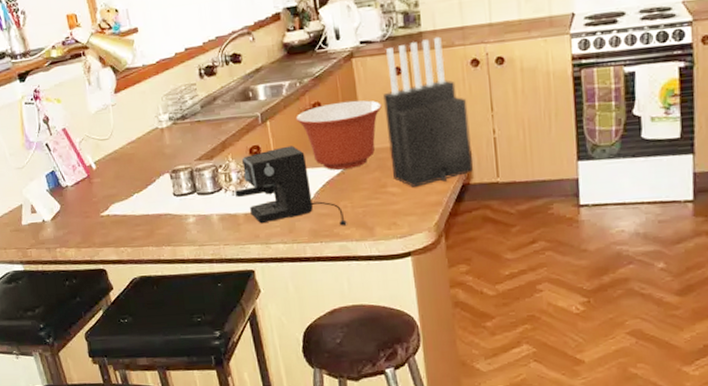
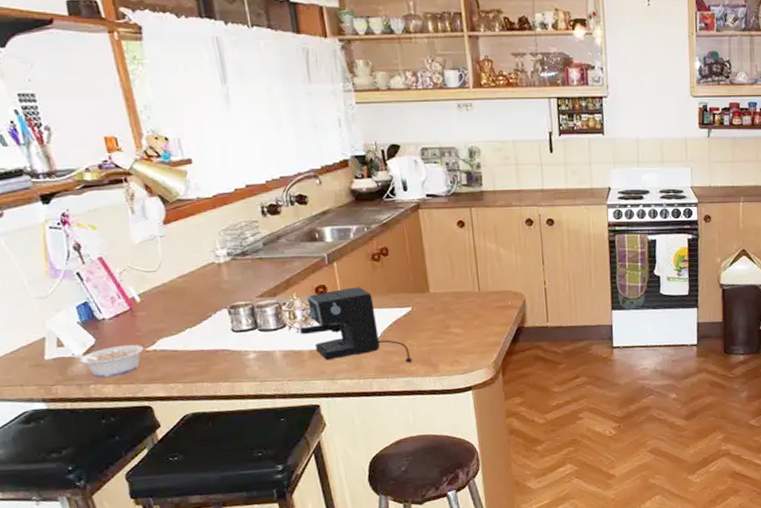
legume: none [38,210,99,241] -> present [66,345,144,378]
mixing bowl: present [295,100,382,170] -> none [363,248,446,311]
knife block: present [382,36,473,187] -> none [447,196,527,329]

